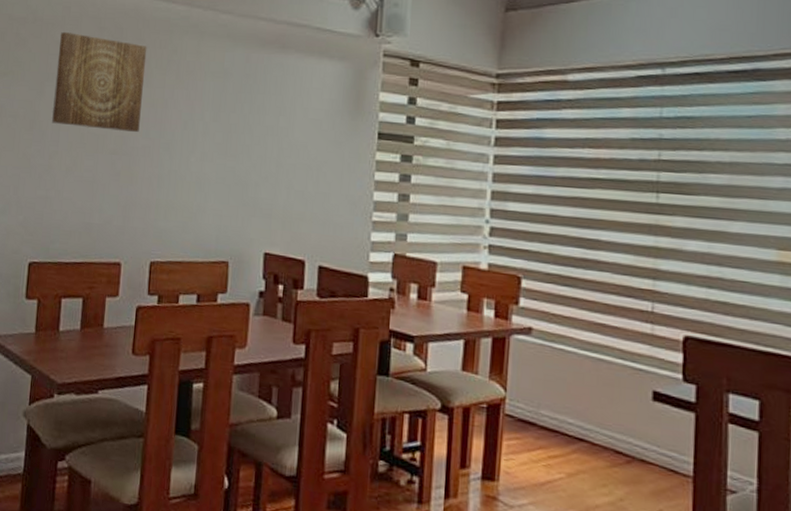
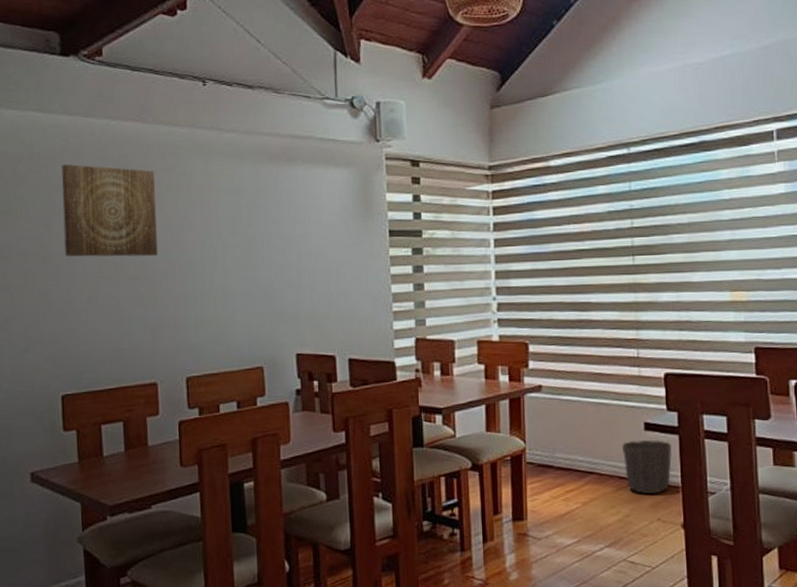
waste basket: none [622,409,684,480] -> present [621,440,672,494]

